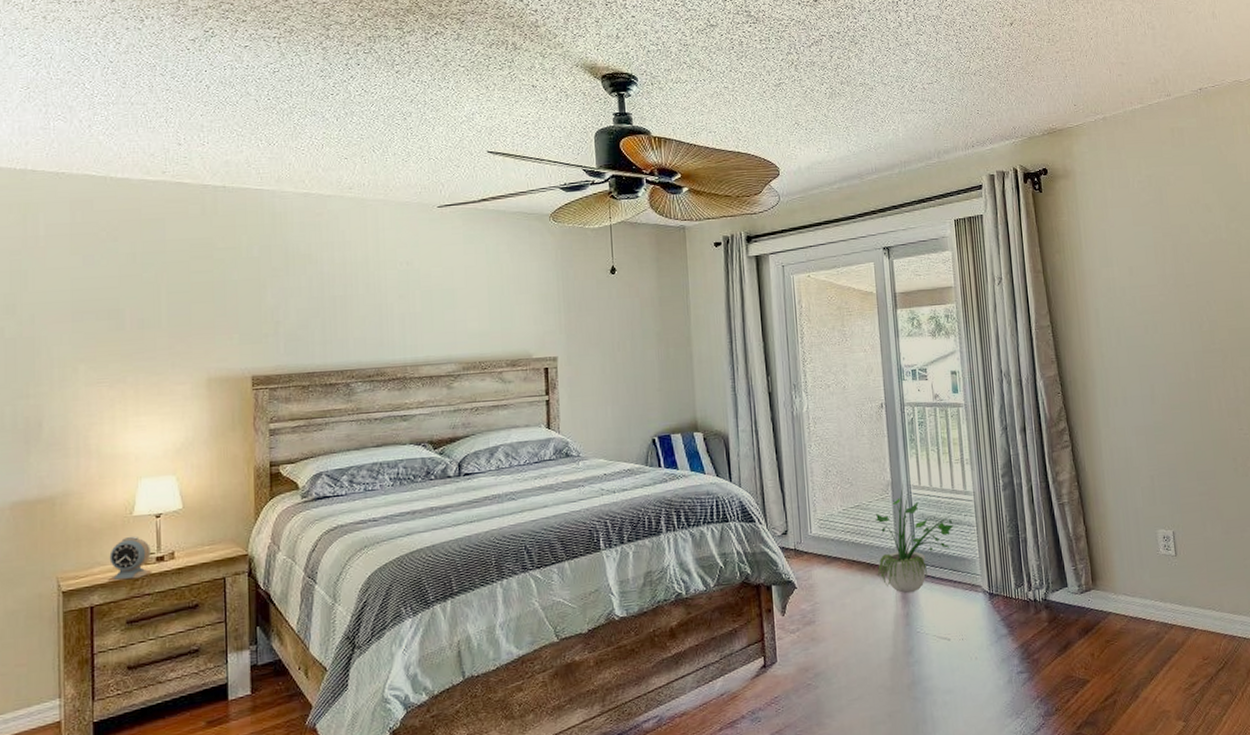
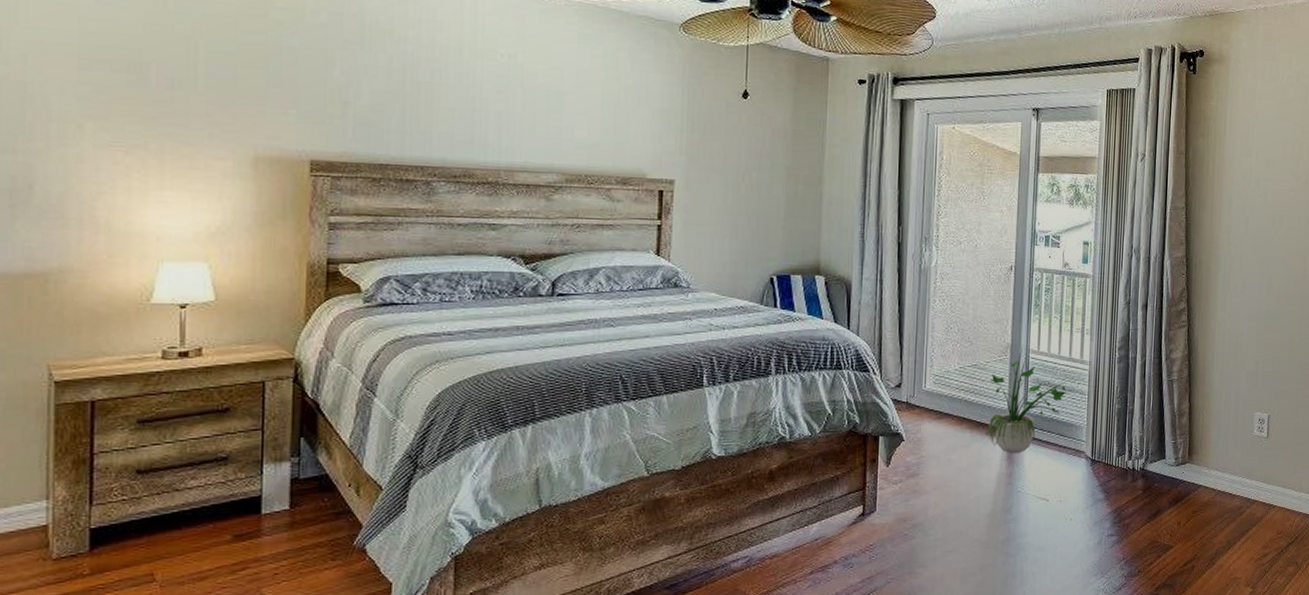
alarm clock: present [108,535,153,582] -> none [115,326,173,375]

